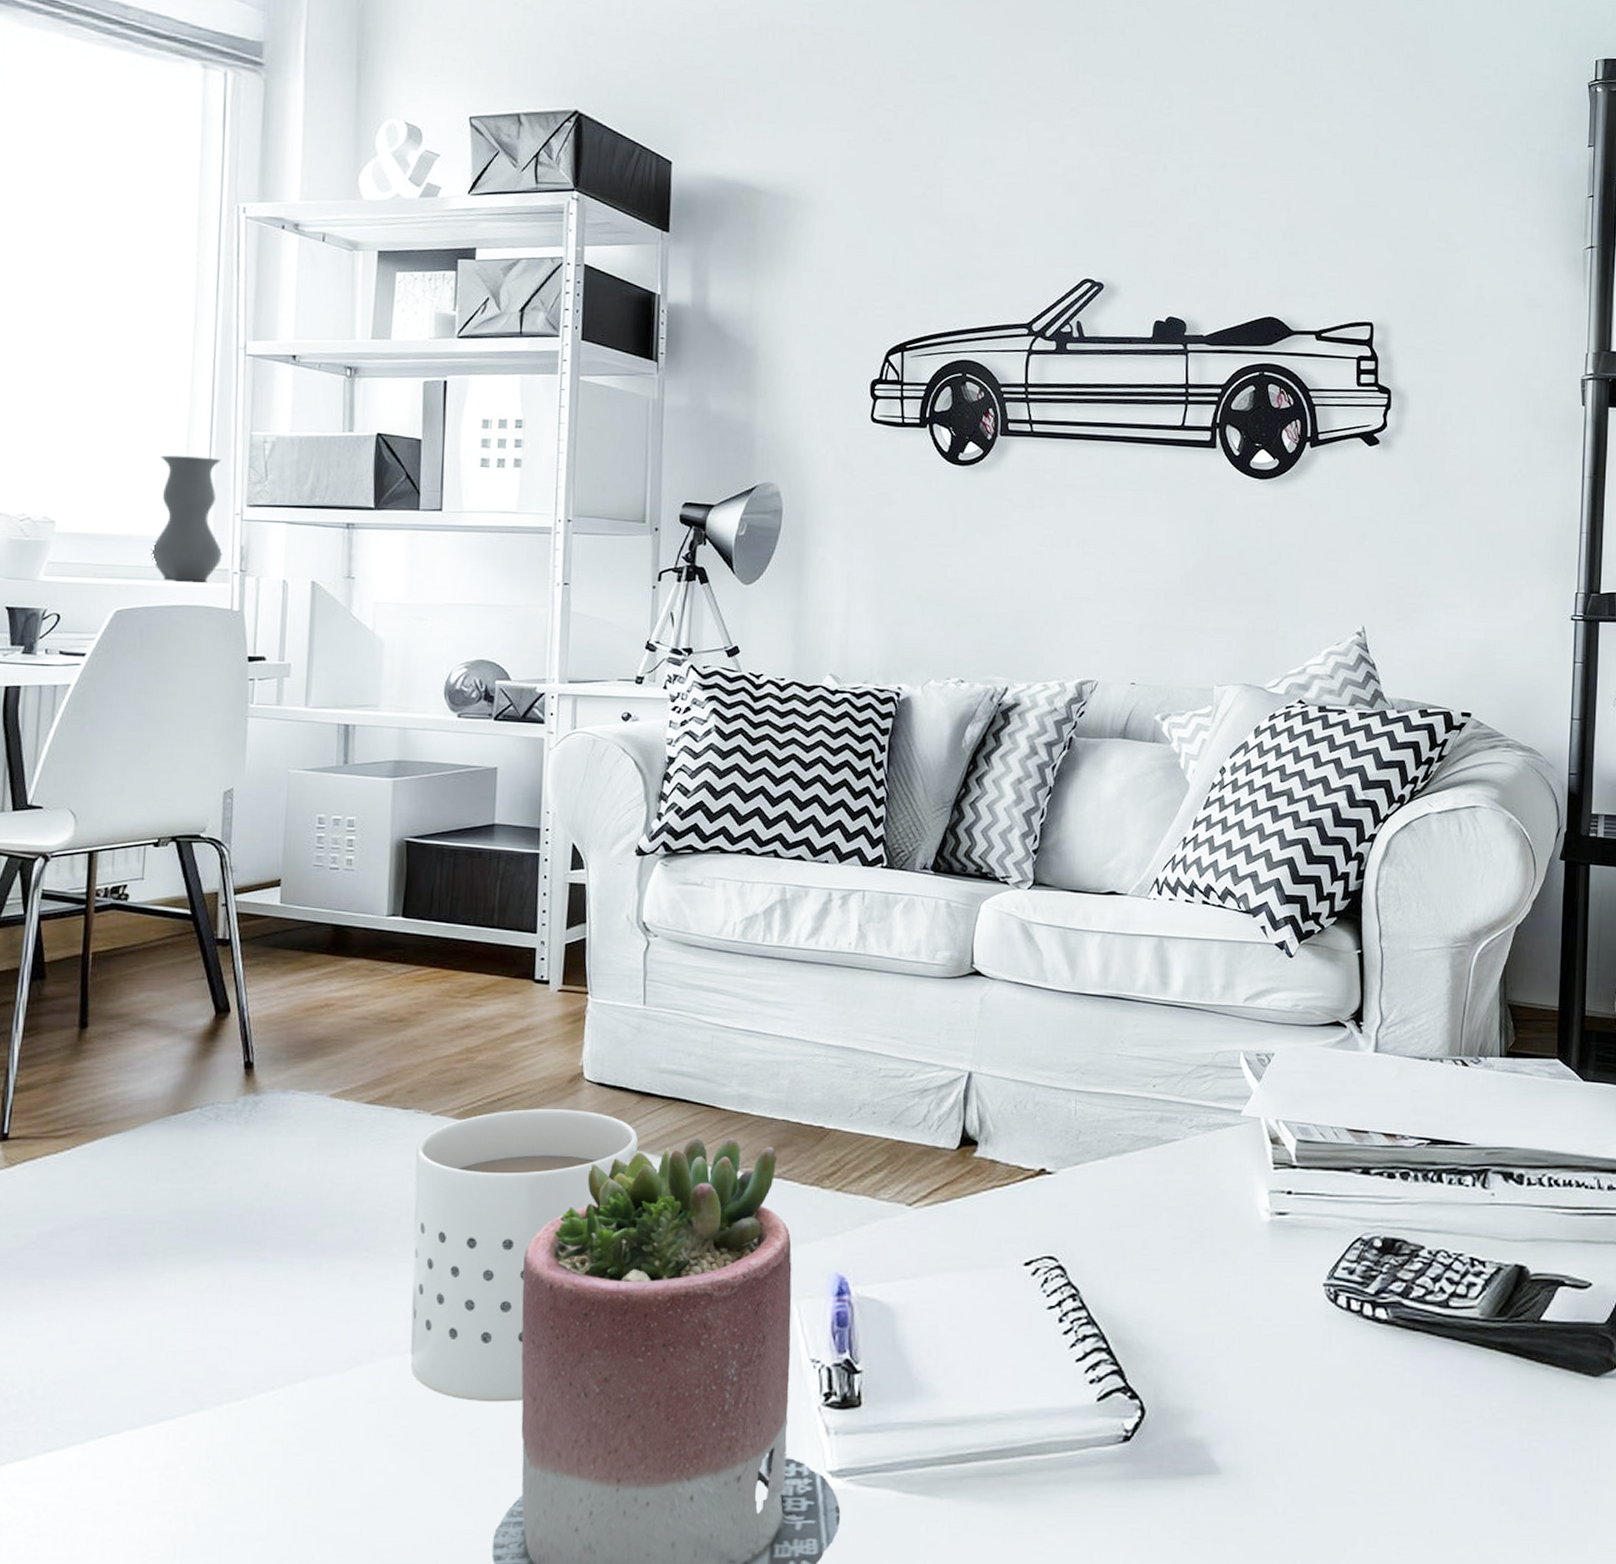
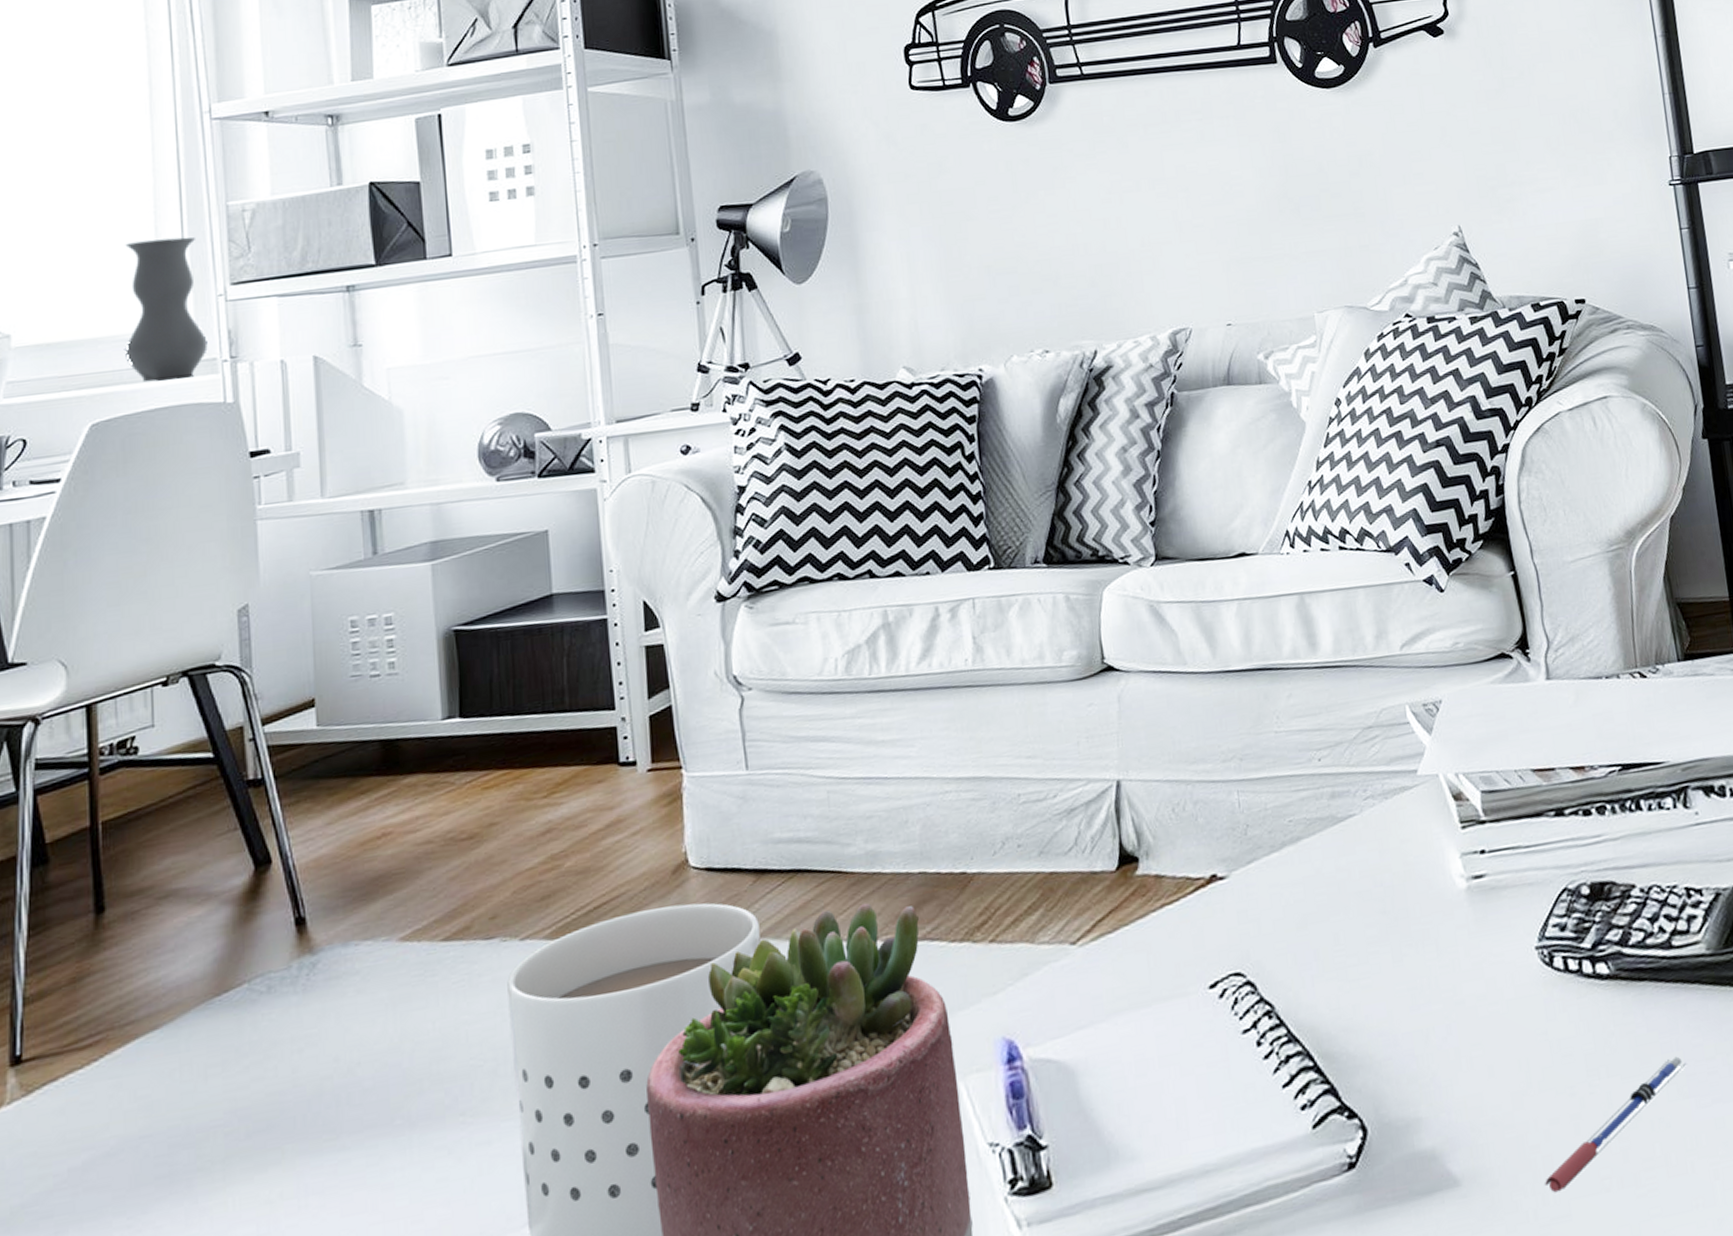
pen: none [1296,1401,1444,1496] -> present [1544,1056,1687,1193]

